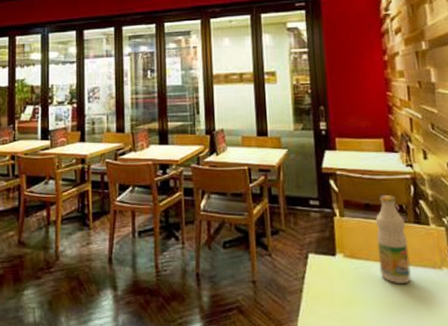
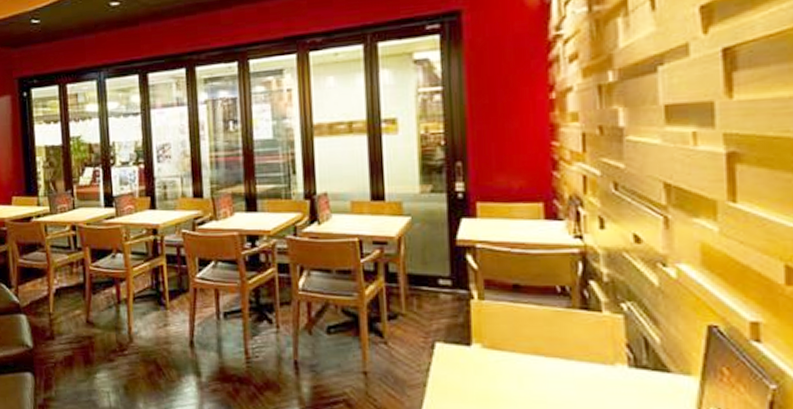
bottle: present [376,195,411,283] -> none [527,274,572,381]

